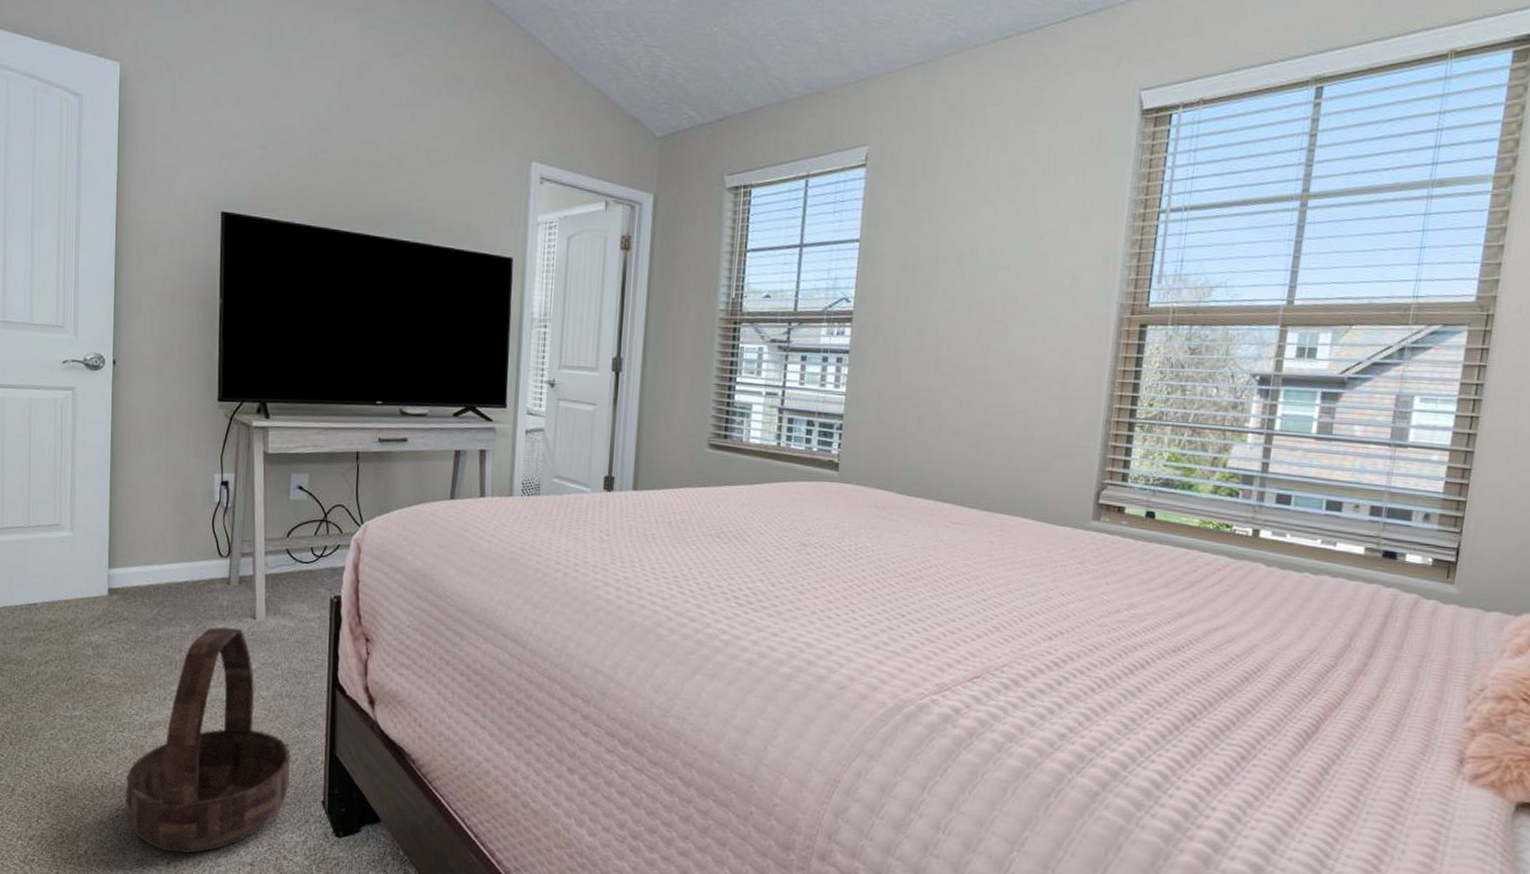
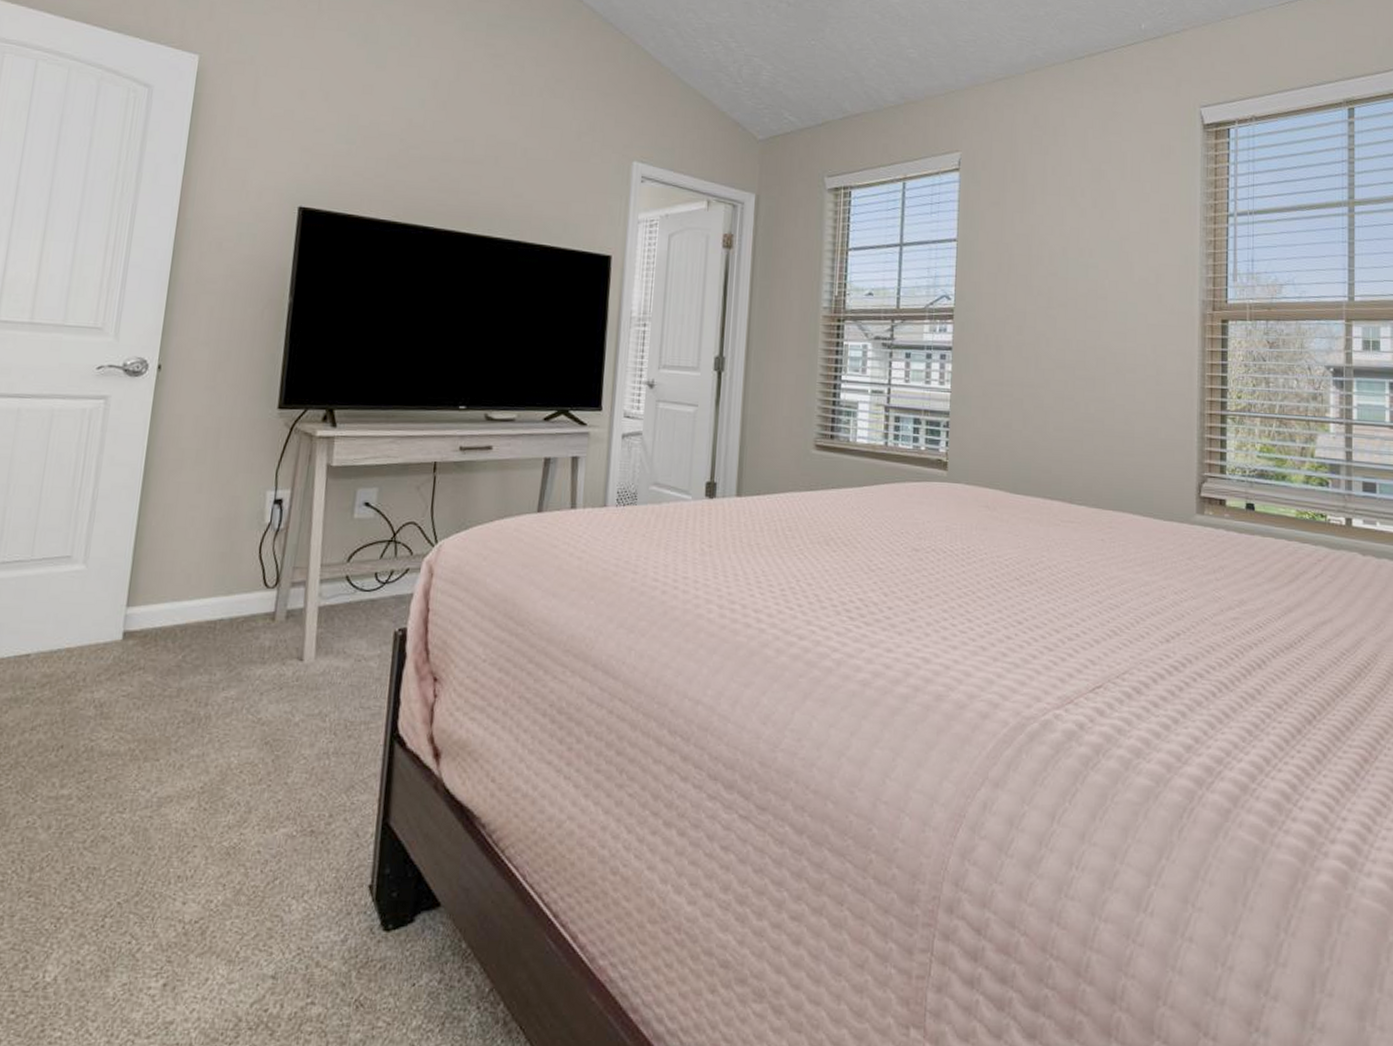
basket: present [125,627,290,853] -> none [115,672,334,970]

